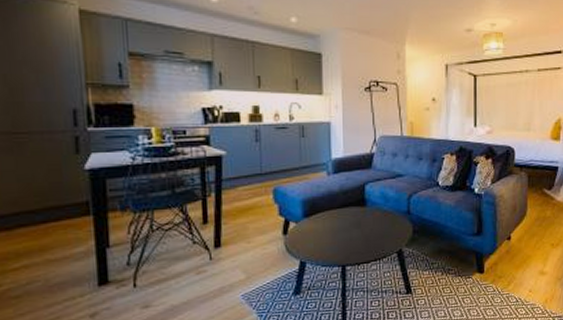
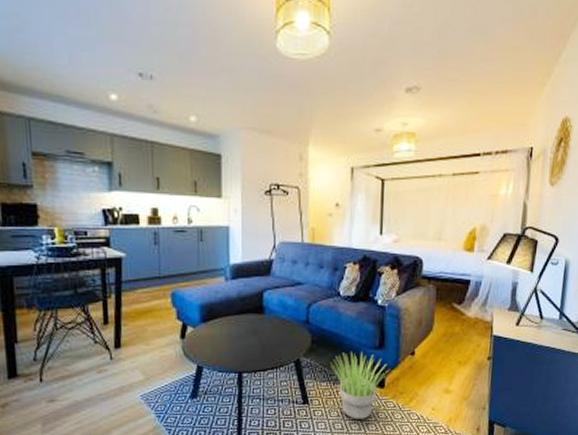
potted plant: none [432,239,487,306] -> present [331,352,388,419]

